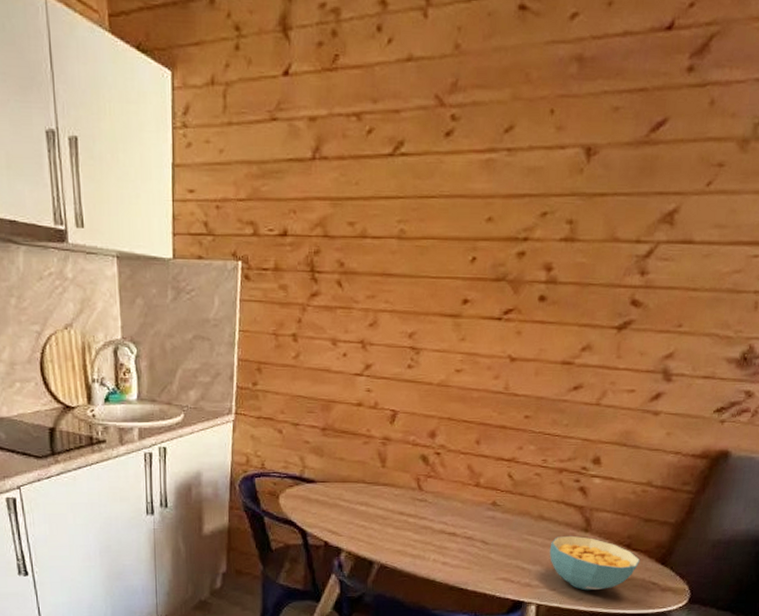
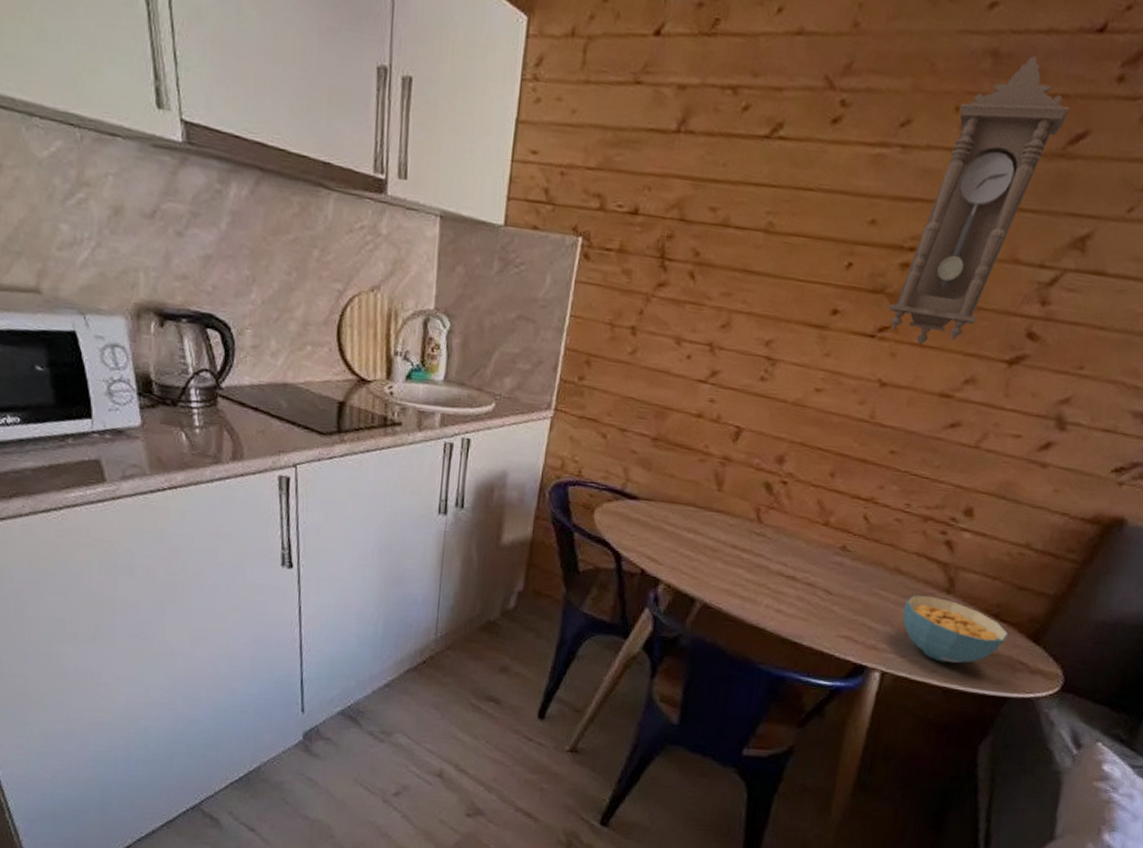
pendulum clock: none [511,57,648,322] -> present [889,56,1069,345]

